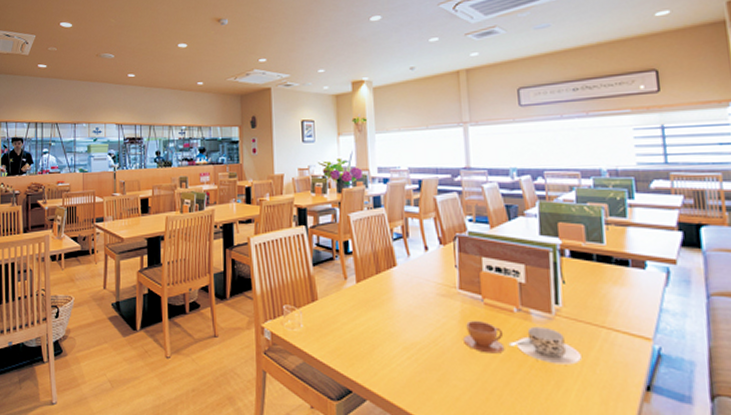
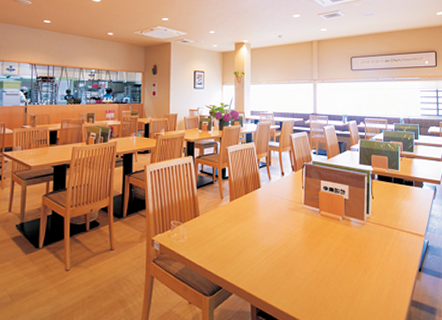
teacup: present [464,320,505,354] -> none [305,227,333,252]
teacup: present [508,326,583,365] -> none [335,230,382,257]

